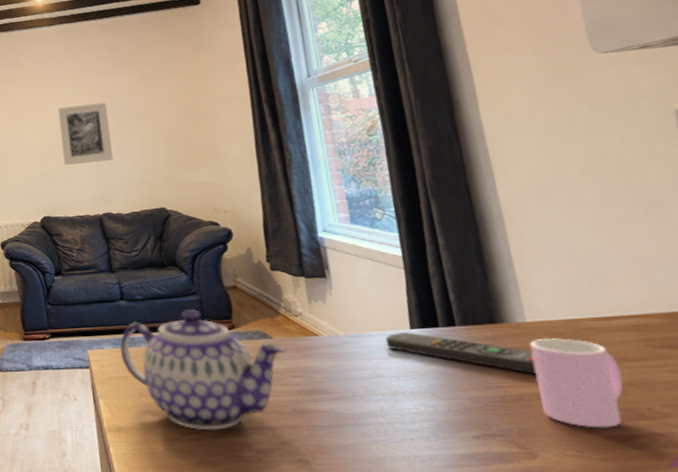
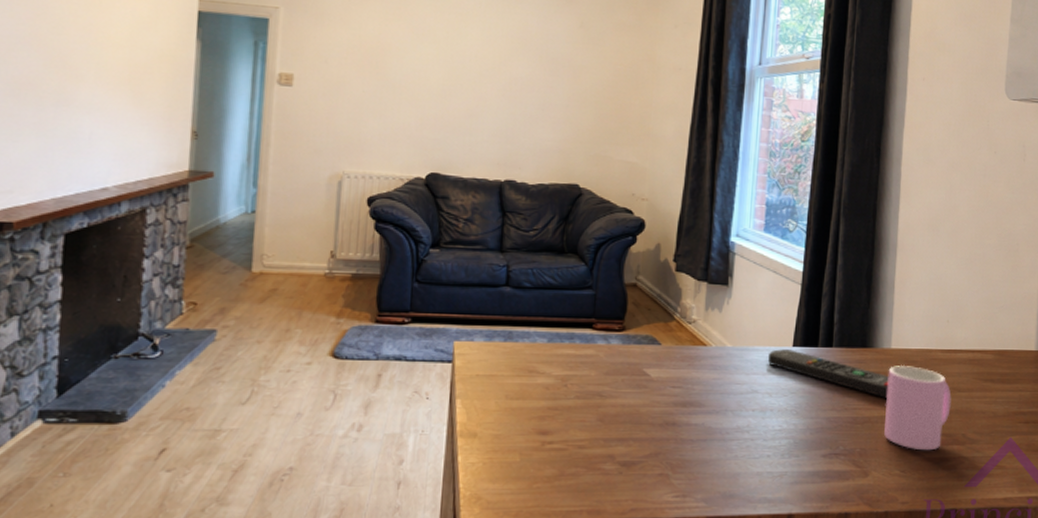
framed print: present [57,102,113,165] -> none [469,39,536,118]
teapot: present [119,309,287,431] -> none [492,305,673,440]

